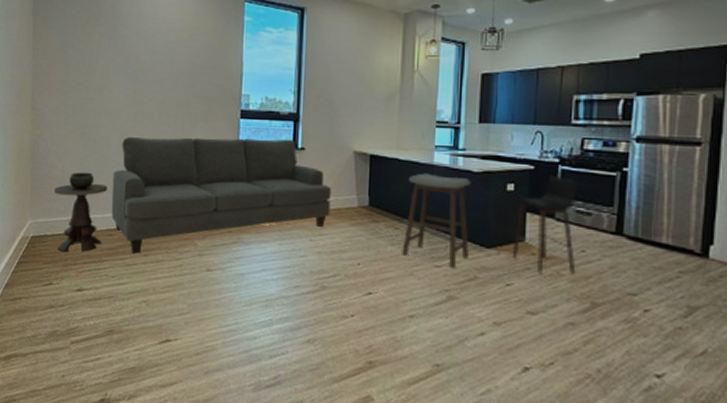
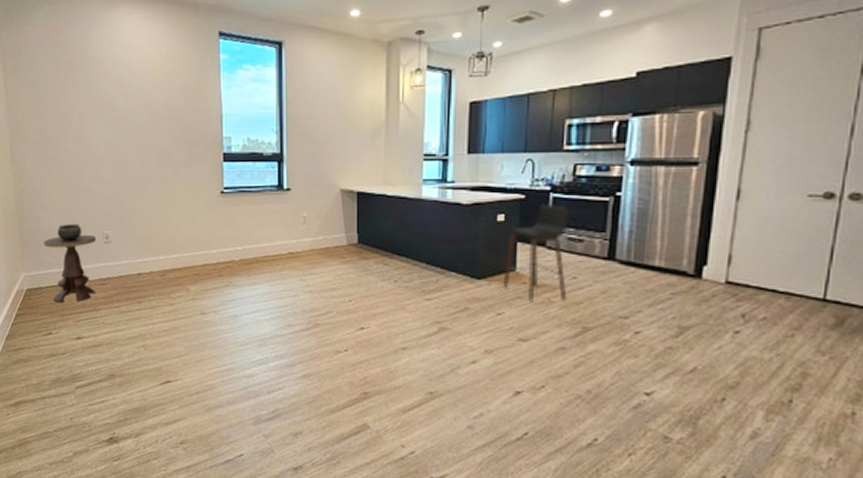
sofa: present [111,137,331,254] -> none [100,180,319,301]
bar stool: present [402,173,471,269] -> none [393,208,460,301]

